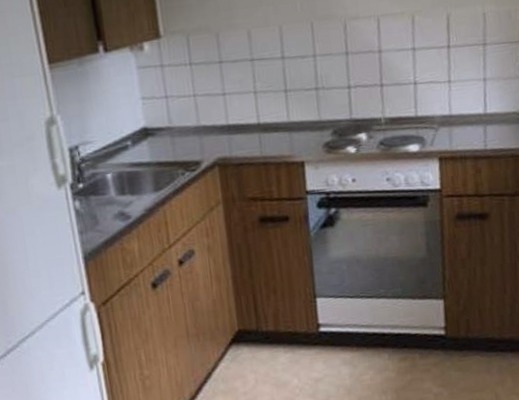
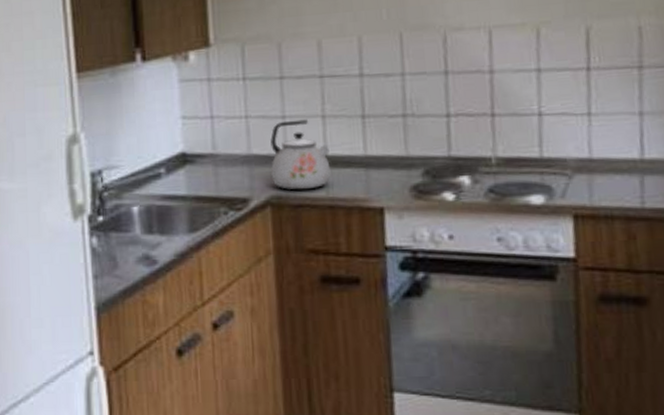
kettle: none [215,95,263,152] -> present [270,119,331,190]

